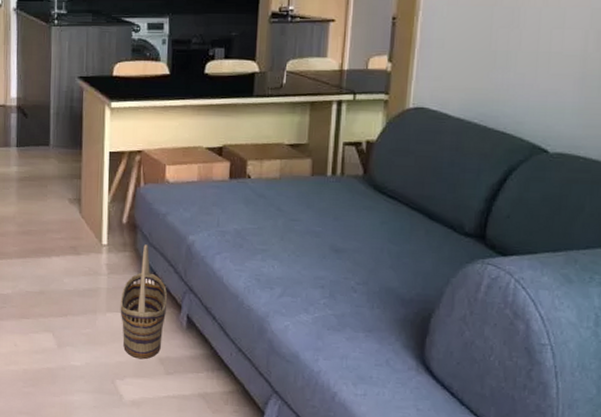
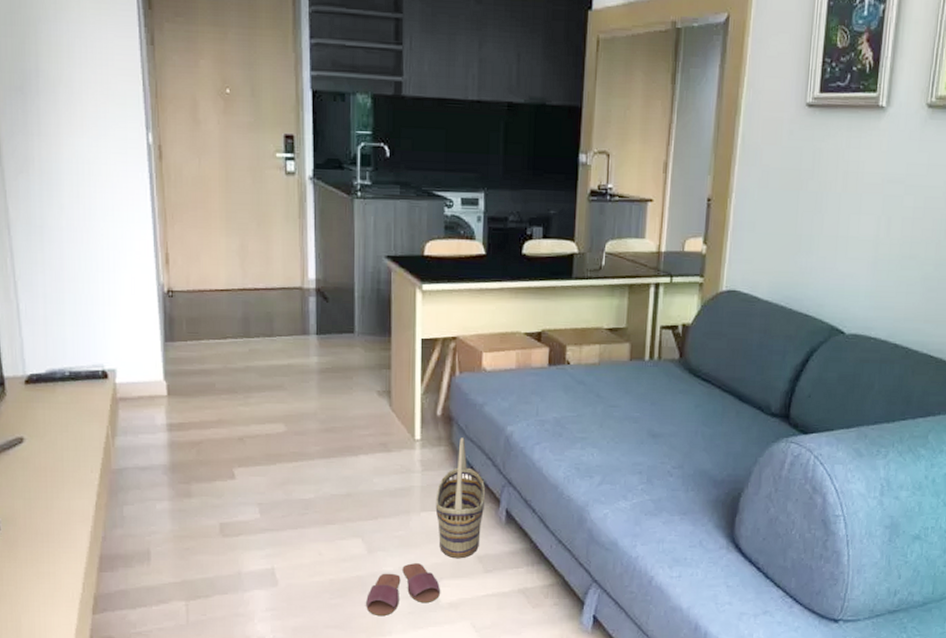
slippers: none [55,360,123,407] -> present [366,563,440,615]

